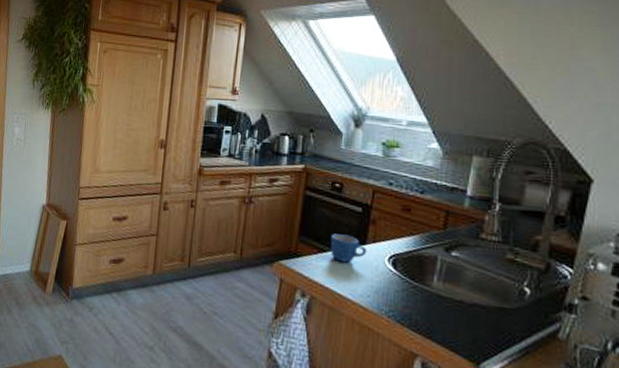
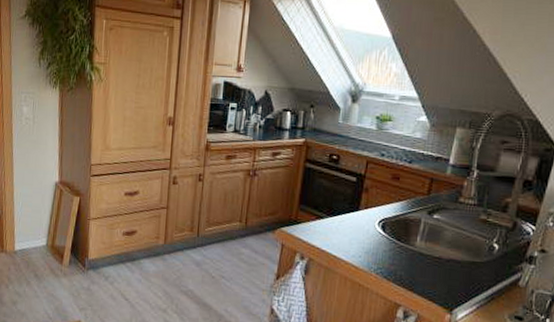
mug: present [330,233,367,263] -> none [327,201,360,228]

